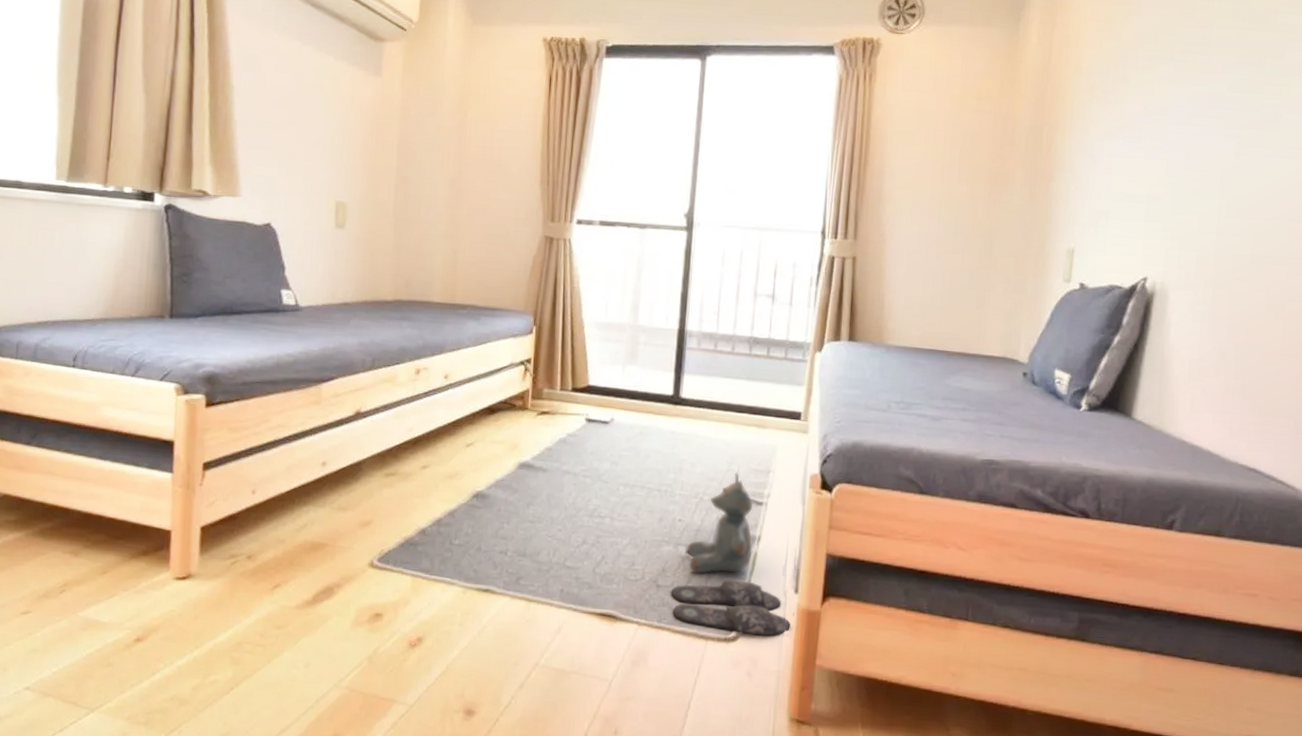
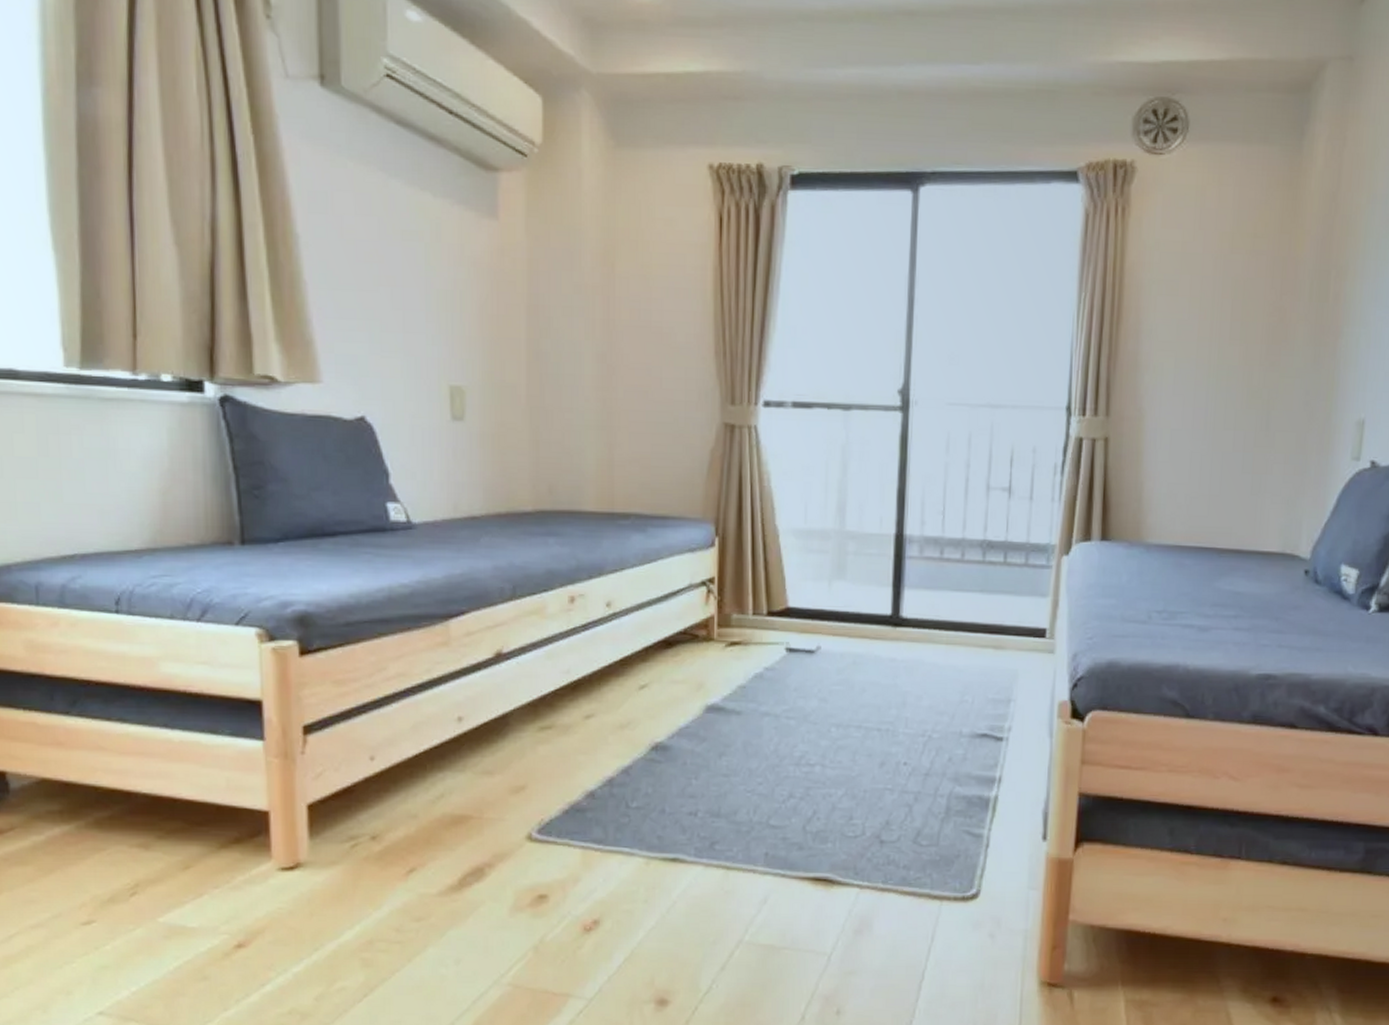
slippers: present [671,580,791,637] -> none [897,830,1040,893]
stuffed animal: present [686,472,754,574] -> none [913,704,993,824]

